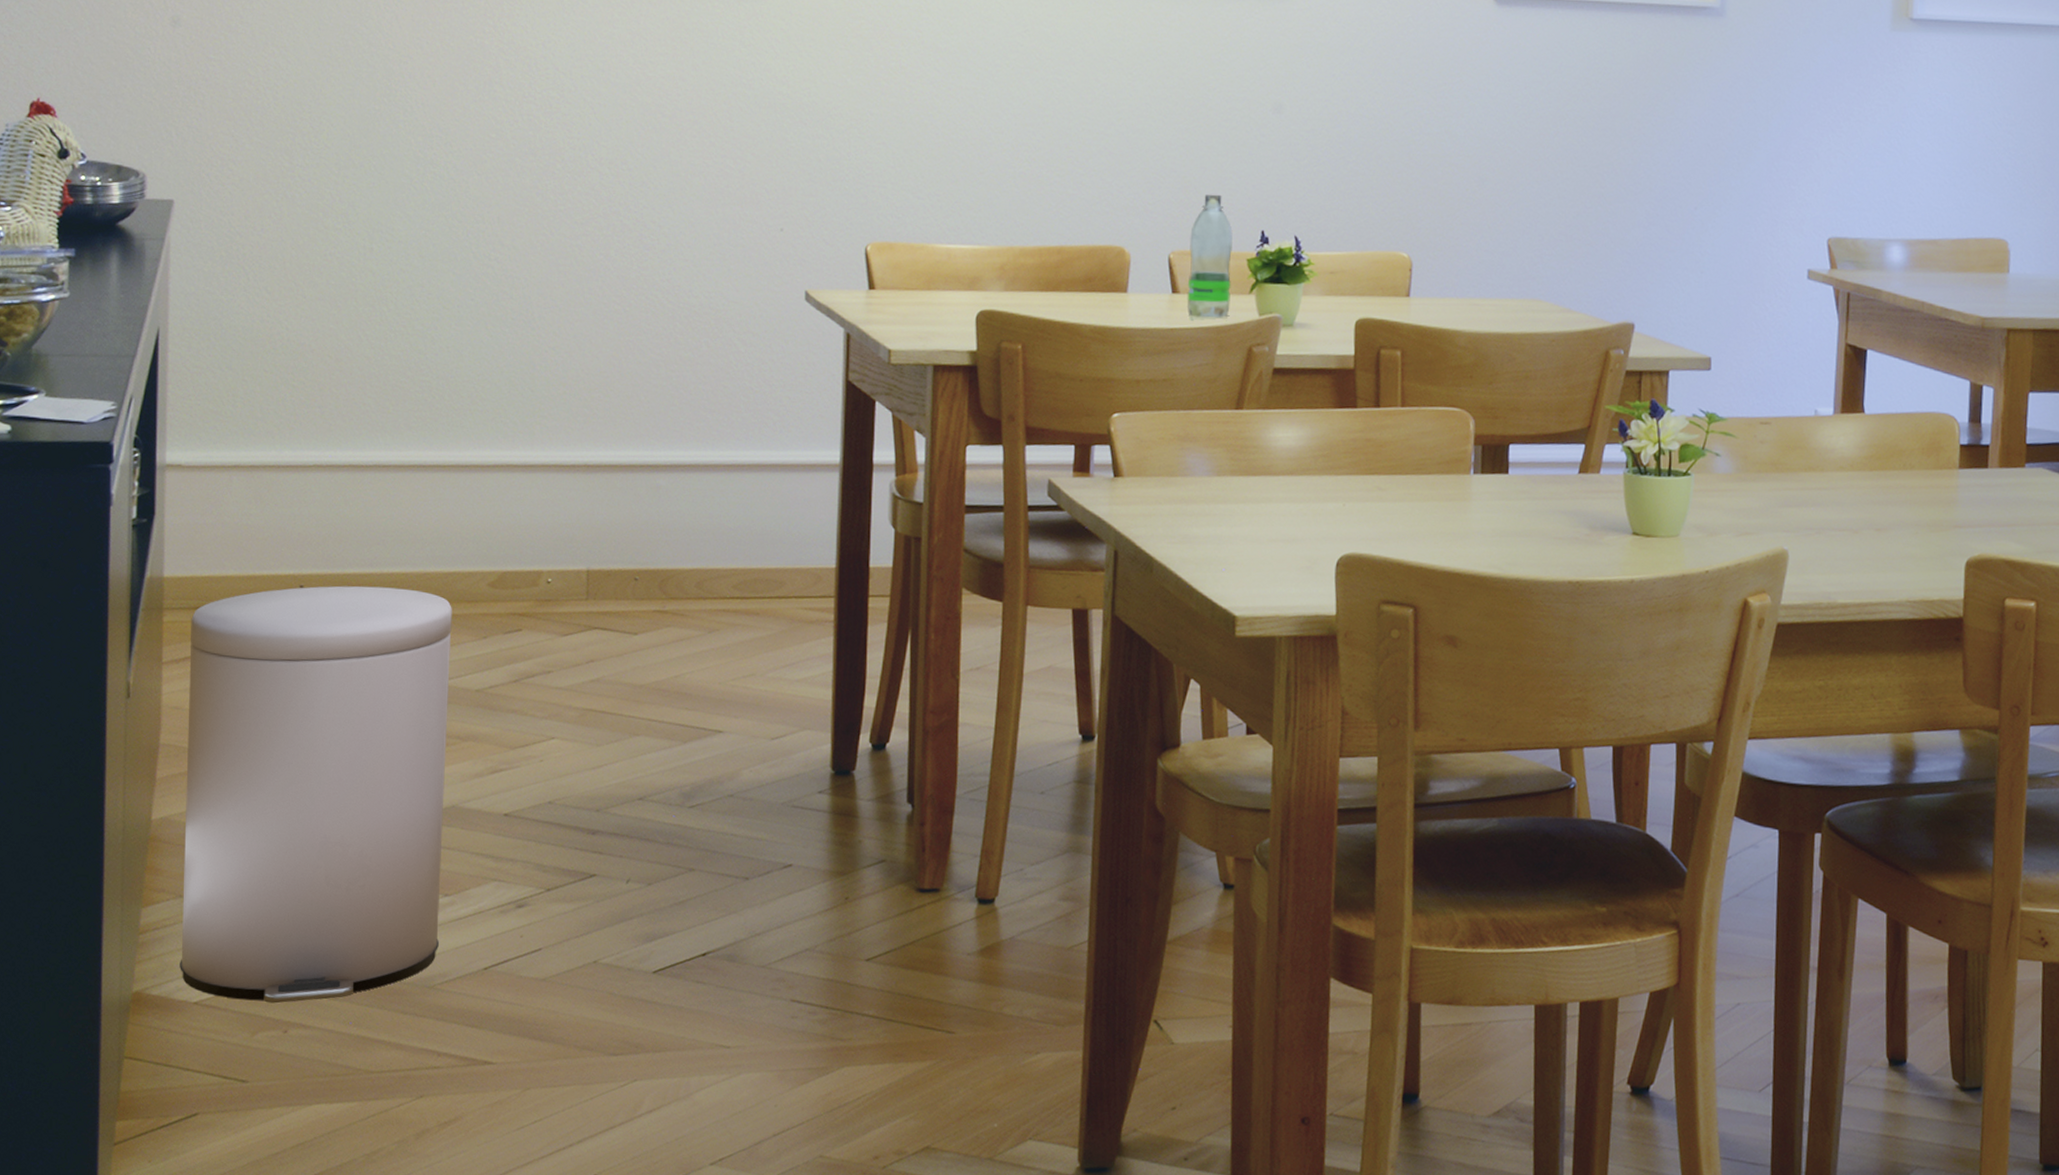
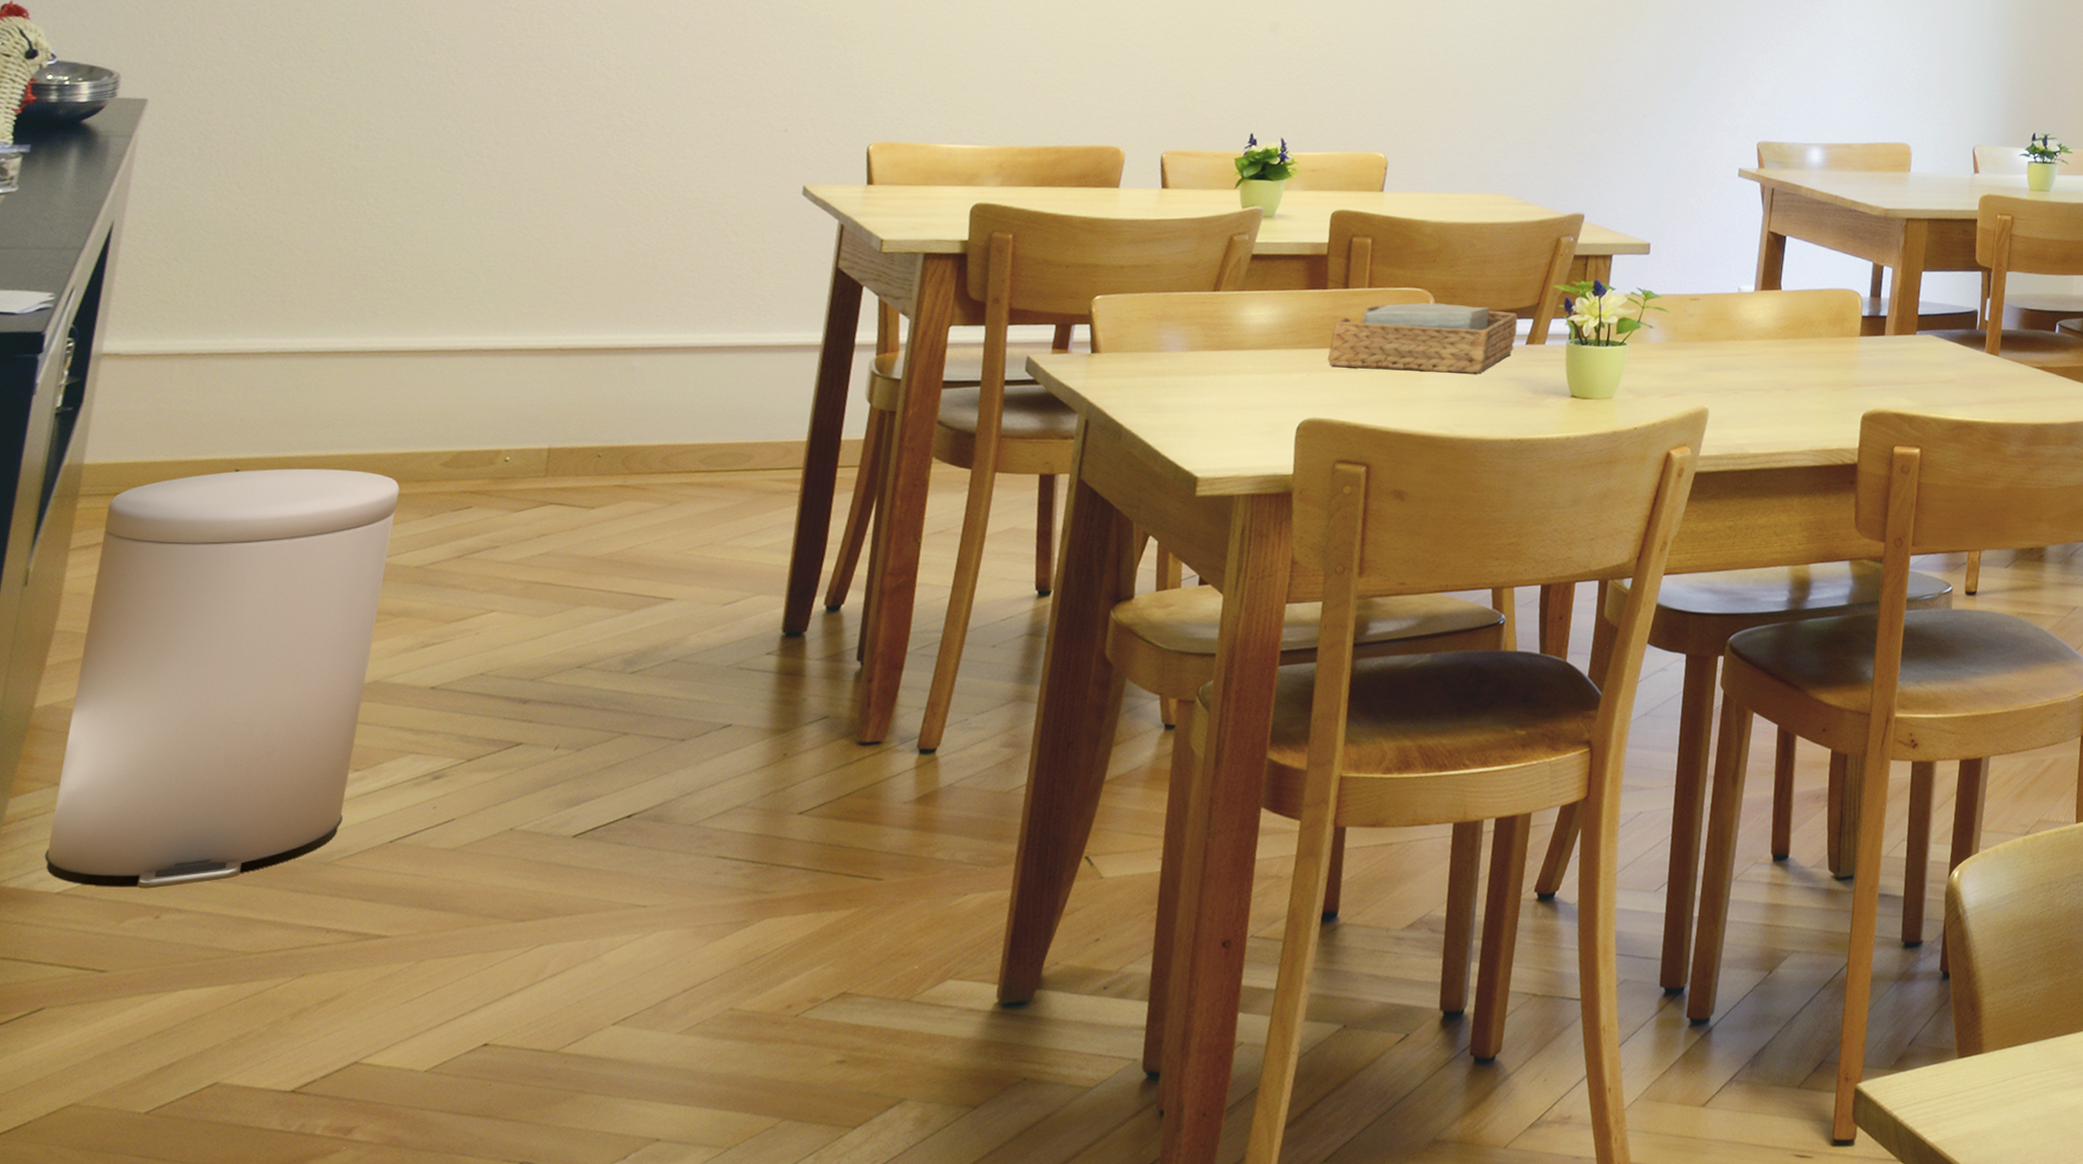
bottle: present [1186,194,1233,322] -> none [1174,101,1224,214]
napkin holder: none [1364,424,1568,506] -> present [1328,302,1518,374]

